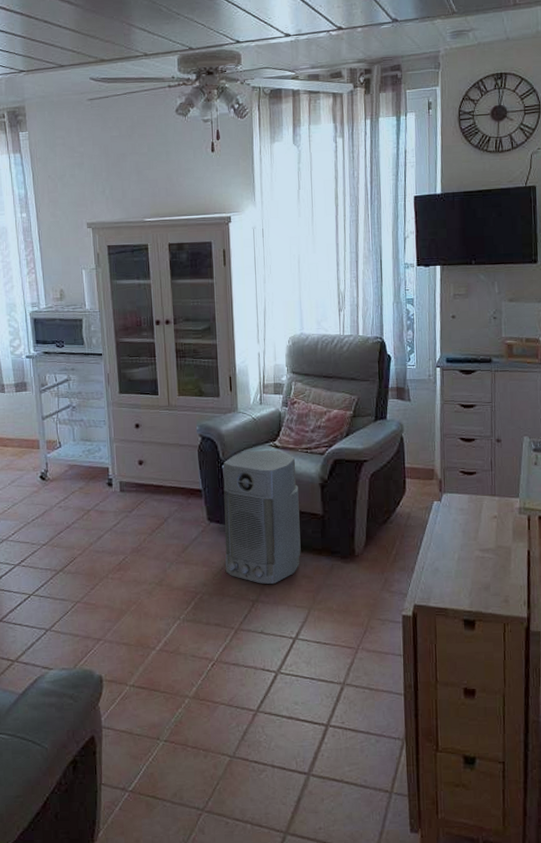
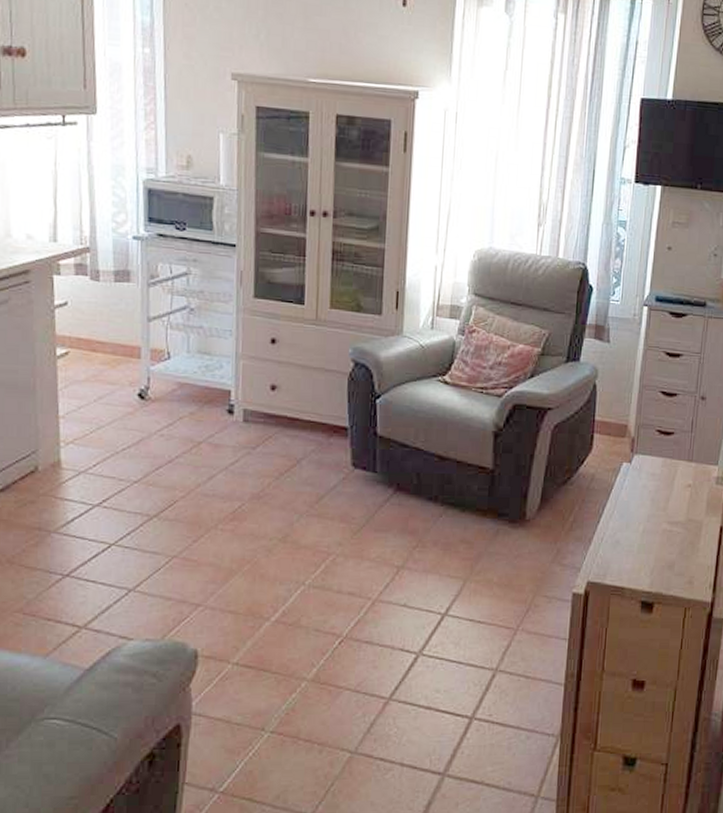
air purifier: present [223,450,301,585] -> none [367,384,468,549]

